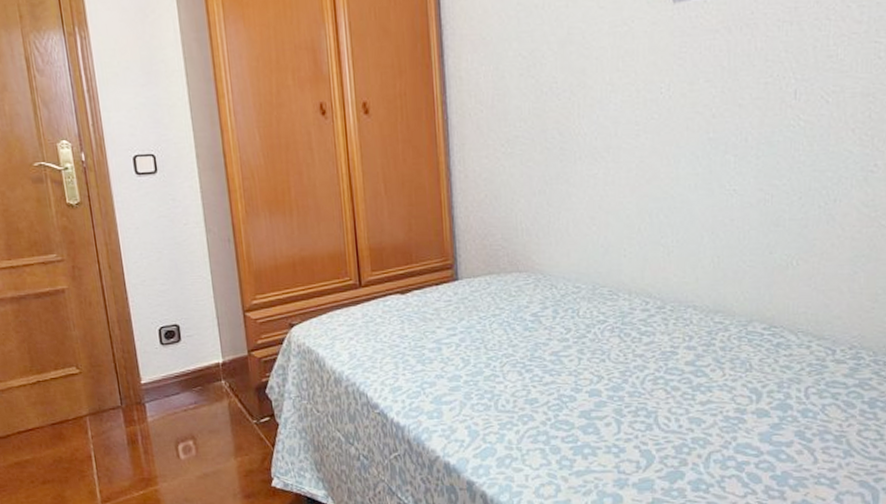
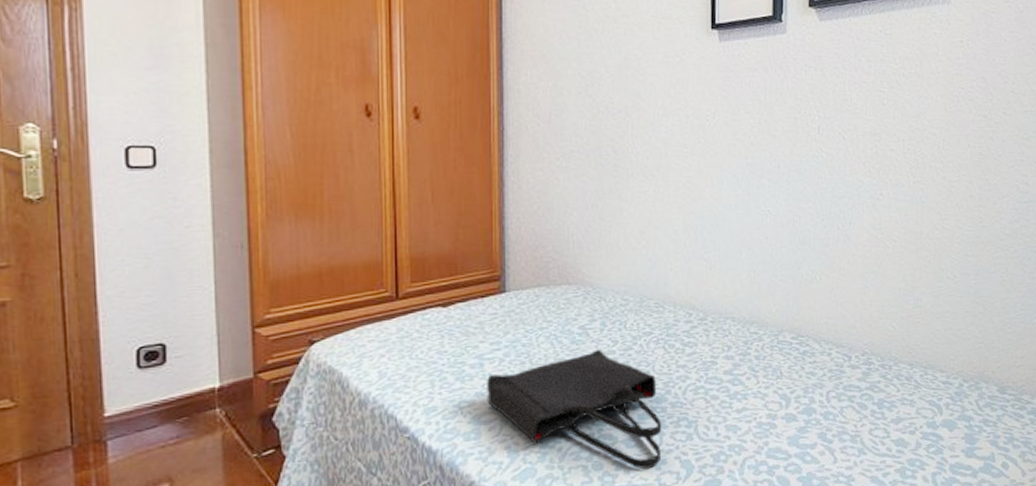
tote bag: none [445,337,620,455] -> present [487,349,662,469]

